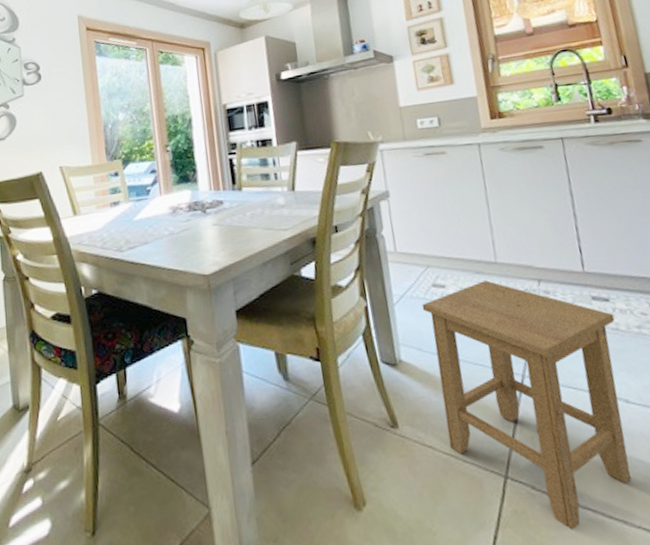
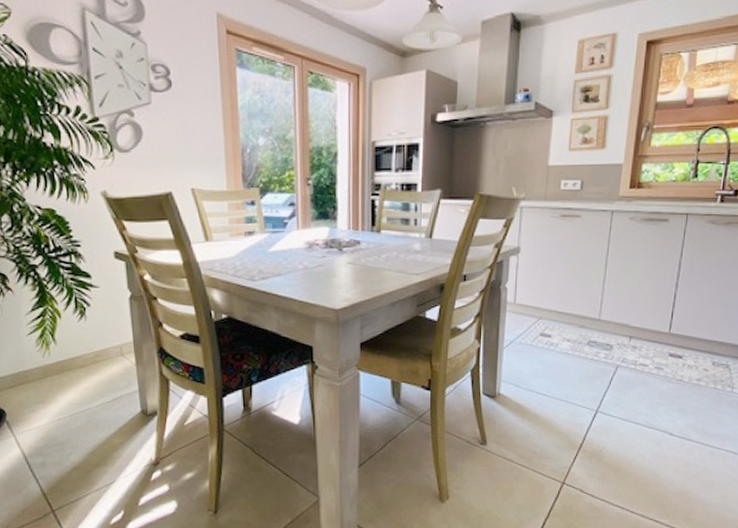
stool: present [421,280,631,531] -> none [525,334,682,520]

